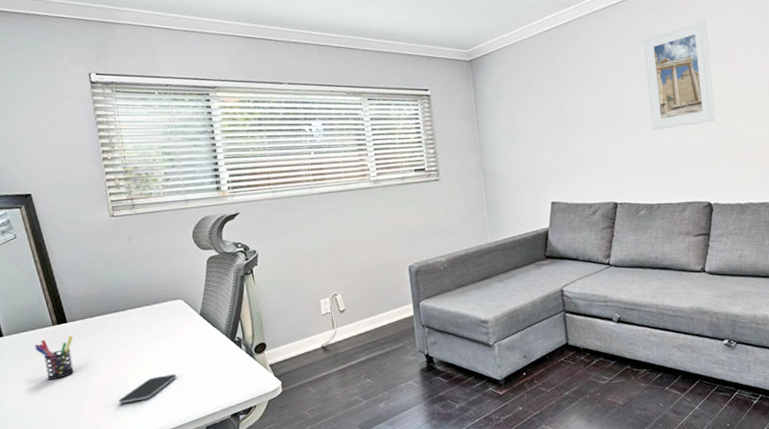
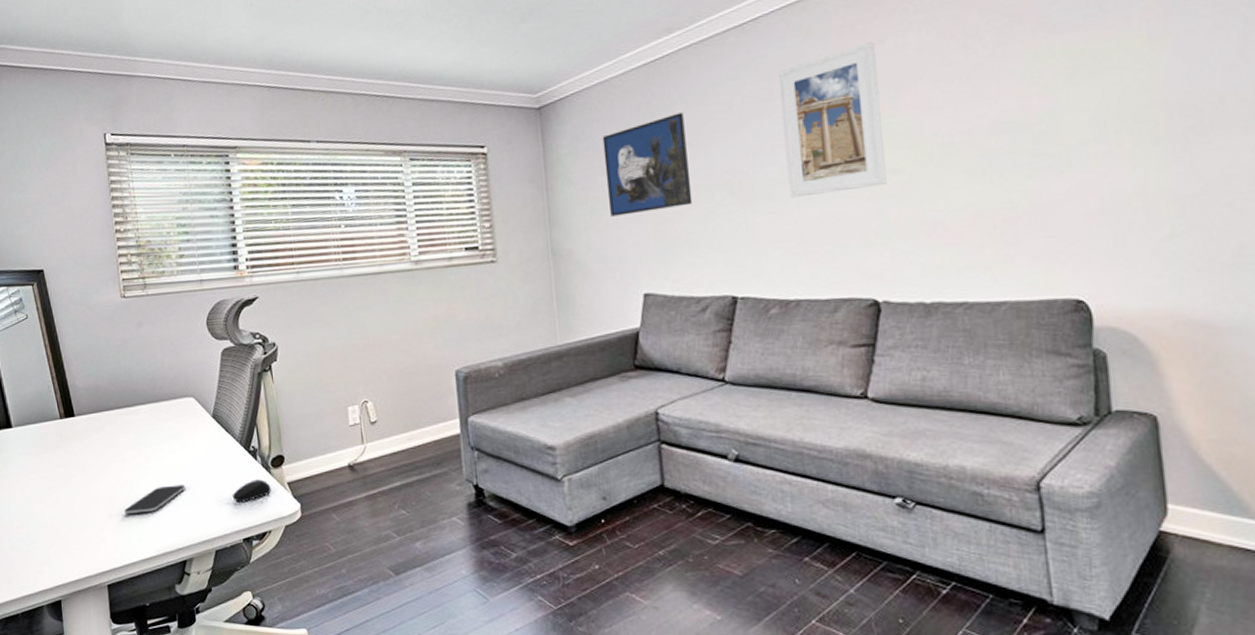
pen holder: present [34,335,74,380] -> none [42,431,80,480]
computer mouse: none [220,364,255,385] -> present [232,479,271,503]
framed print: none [518,67,585,144] -> present [602,112,693,217]

